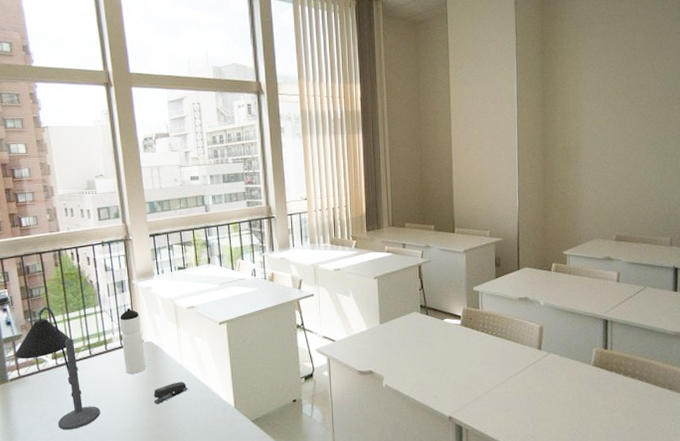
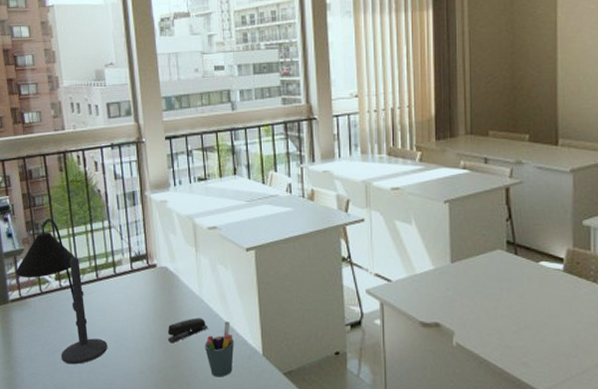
water bottle: present [120,308,146,374] -> none [130,225,159,304]
pen holder: none [186,383,210,429] -> present [205,321,234,377]

